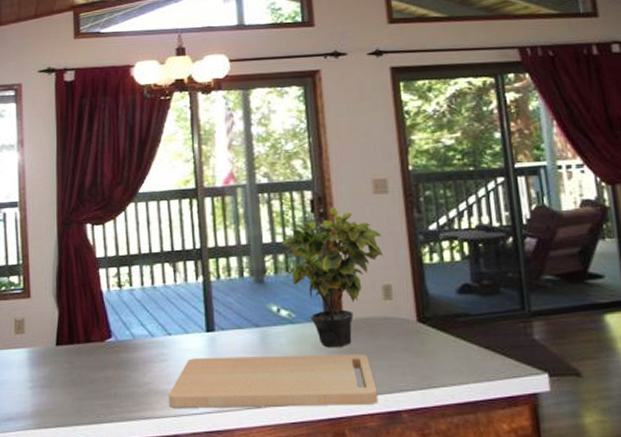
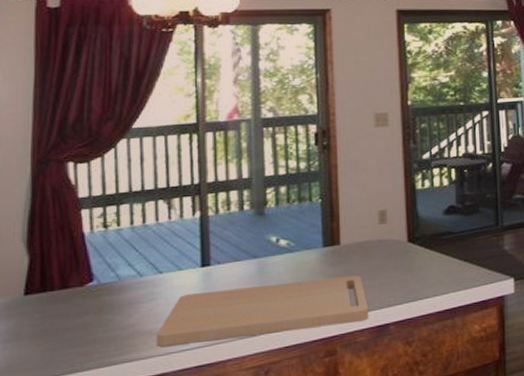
potted plant: present [280,207,383,348] -> none [282,139,380,273]

